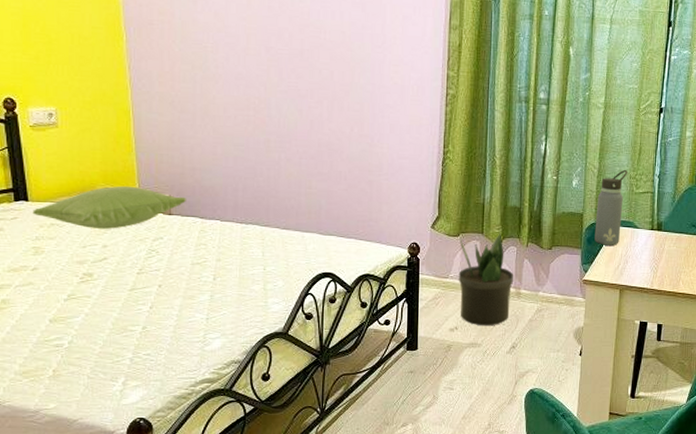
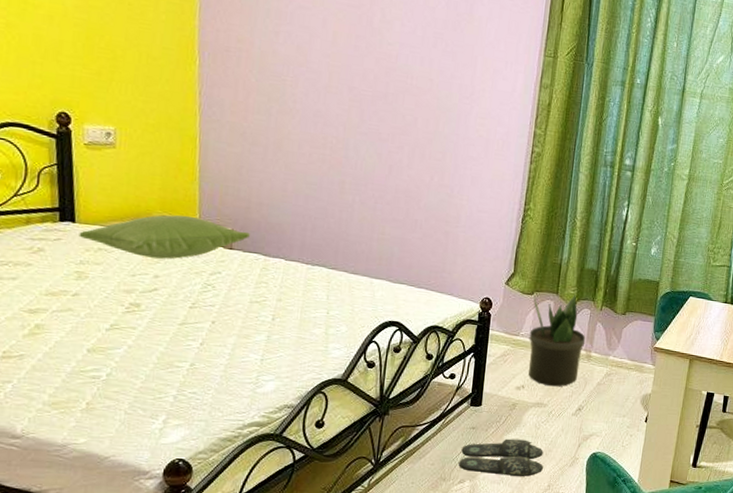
slippers: none [400,380,482,417] -> present [458,438,543,476]
water bottle: present [594,169,628,246] -> none [668,241,706,316]

